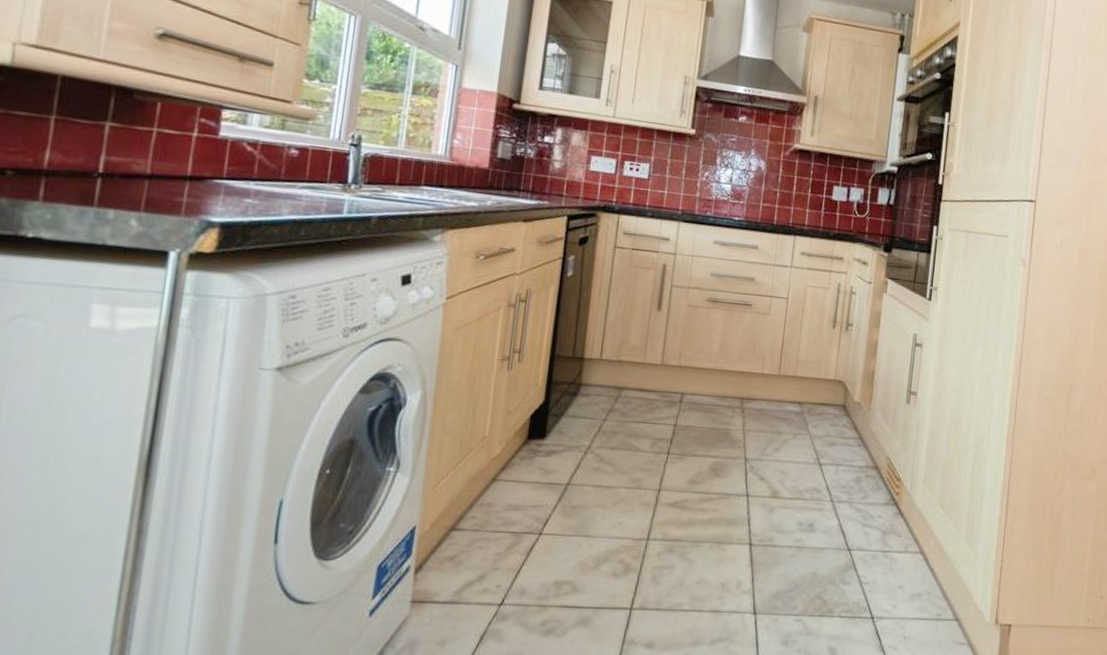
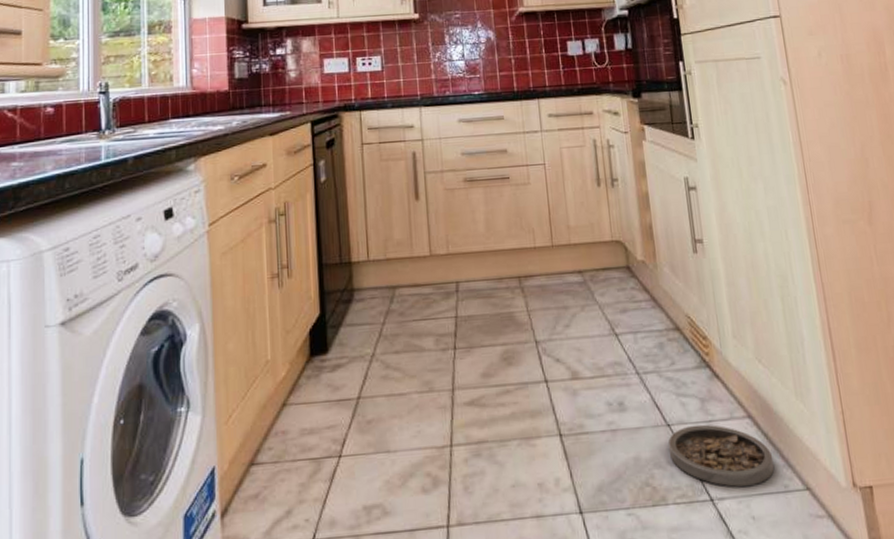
pet bowl: none [844,553,934,611] -> present [668,424,775,487]

